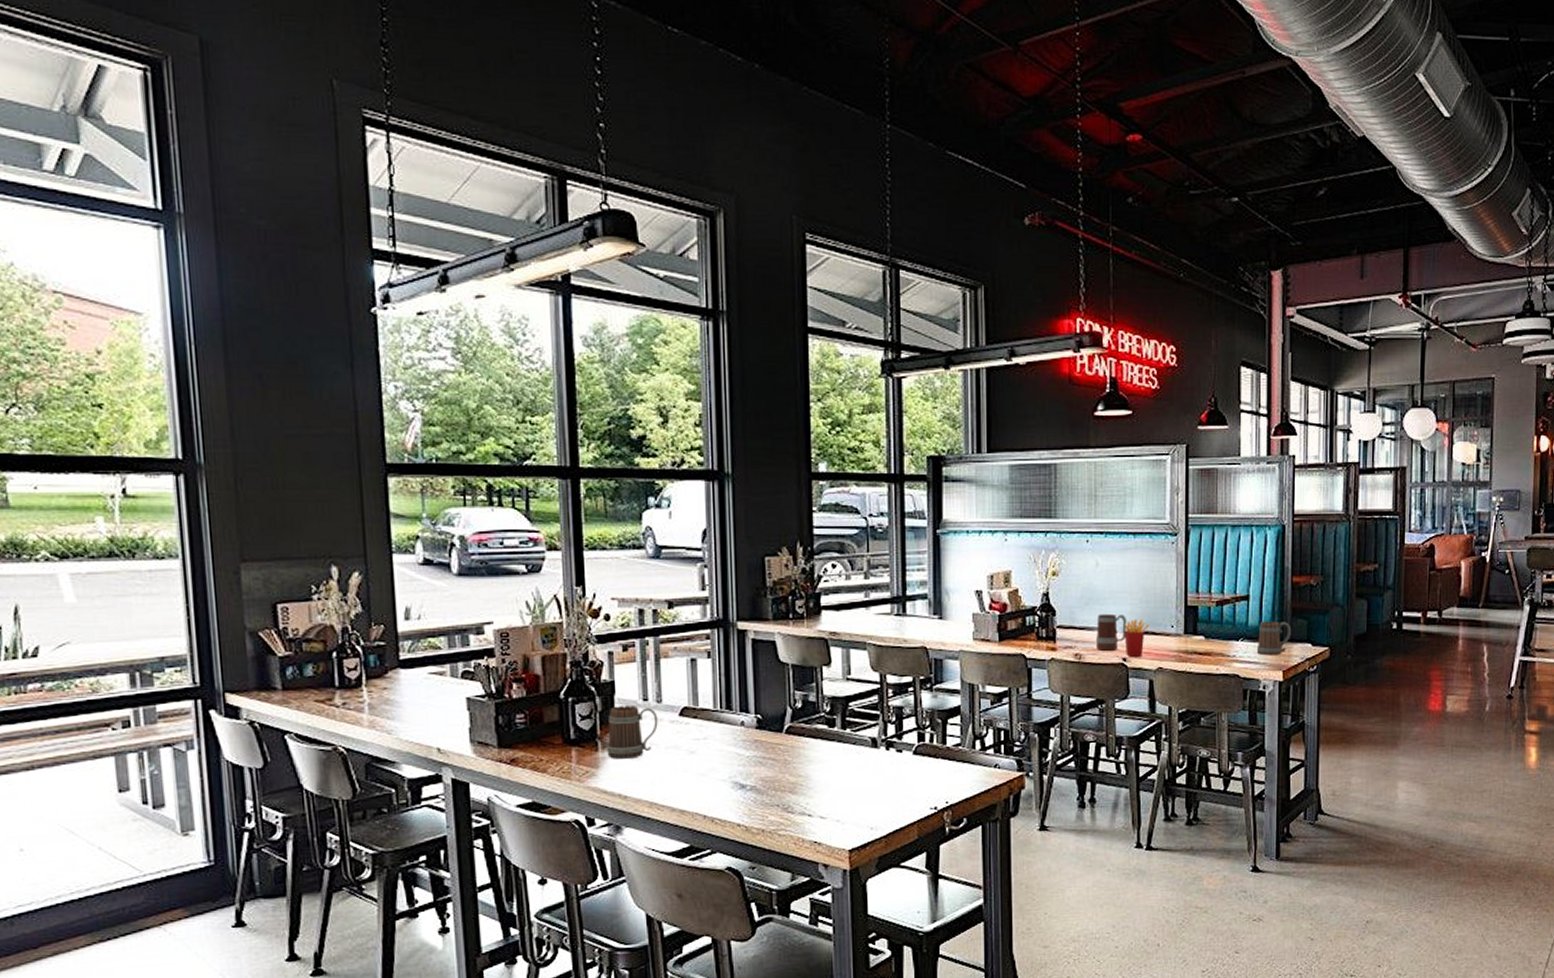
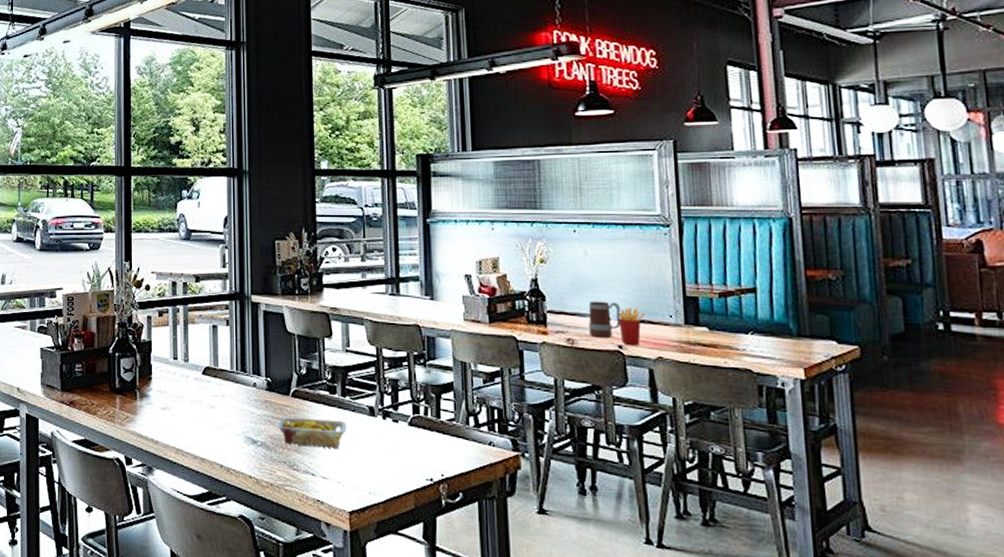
beer mug: present [607,705,658,759] -> none [144,362,185,409]
french fries: none [770,755,847,786] -> present [278,416,347,449]
beer mug: present [1256,621,1292,656] -> none [770,315,811,352]

